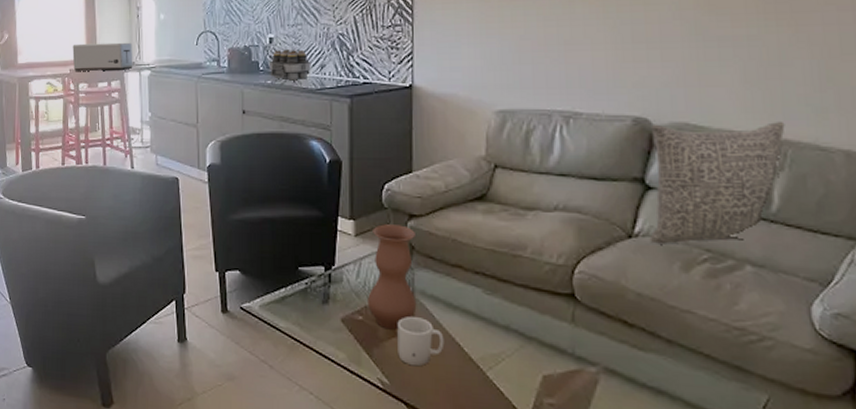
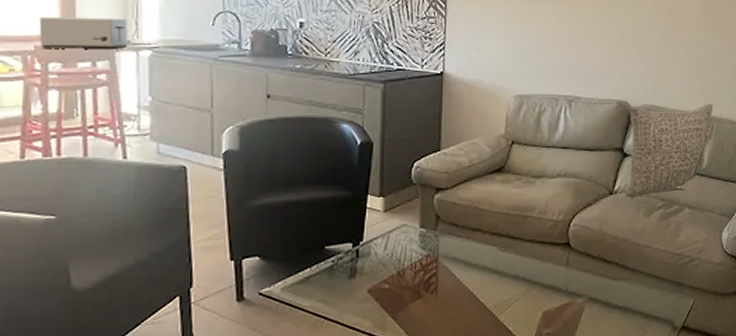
spice rack: present [270,50,311,81] -> none [299,35,345,66]
vase: present [368,224,417,330] -> none [394,198,441,293]
mug: present [397,315,445,367] -> none [421,277,464,322]

